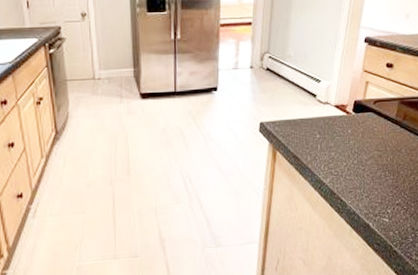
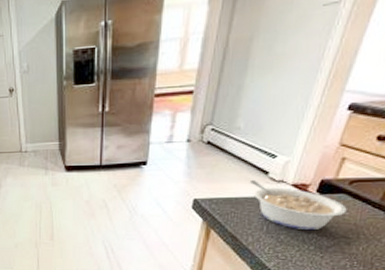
legume: none [303,103,375,147] -> present [249,180,347,231]

